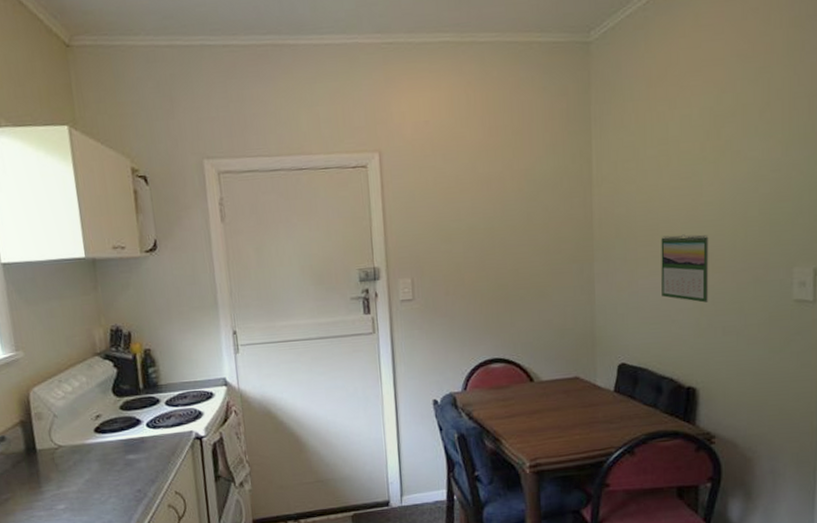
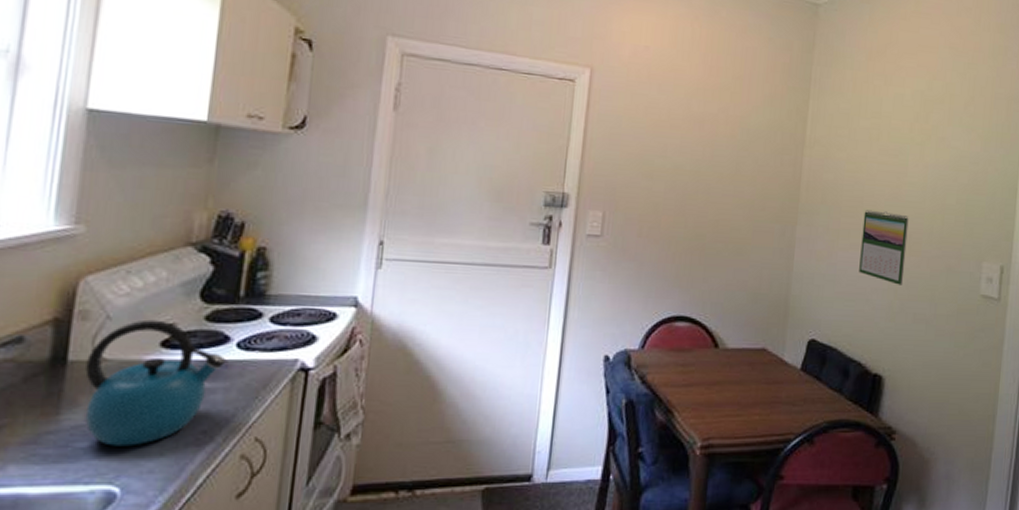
kettle: none [48,413,142,506] -> present [85,319,227,447]

